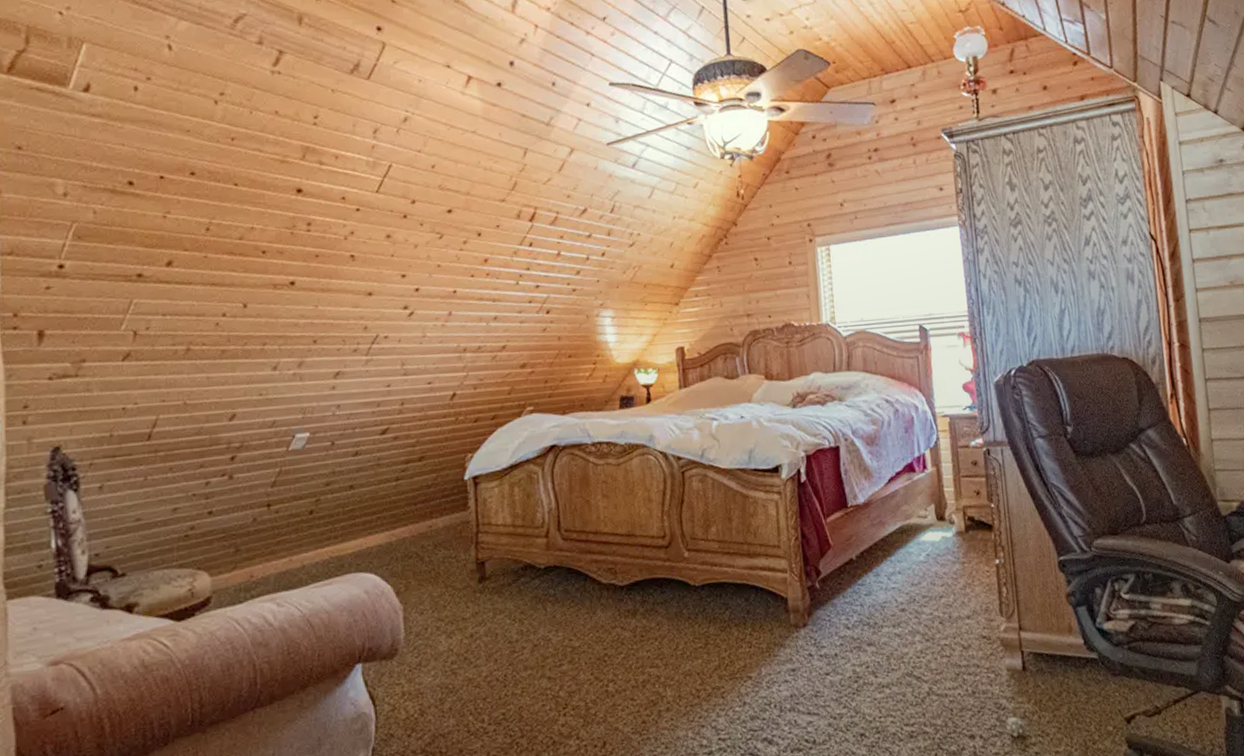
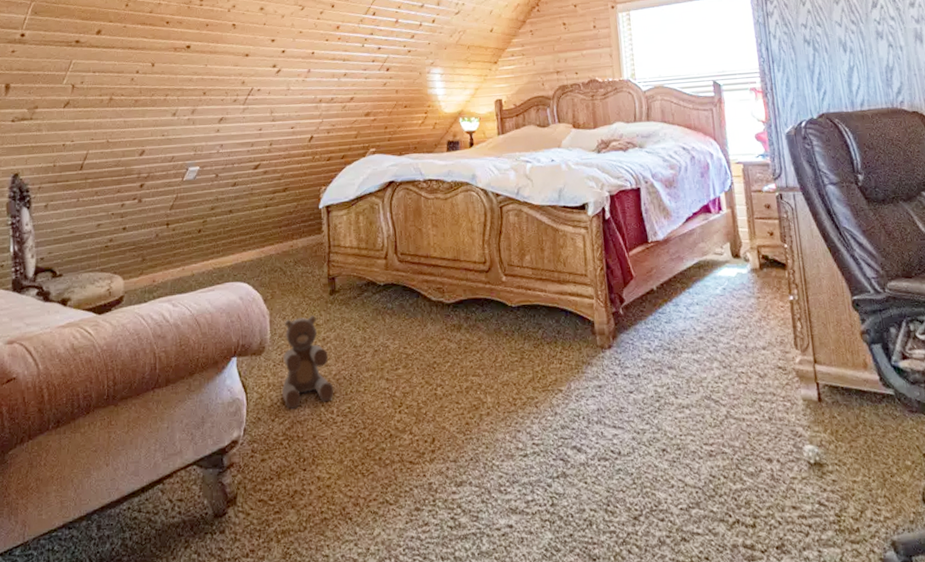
teddy bear: none [419,608,485,720] -> present [281,315,334,409]

